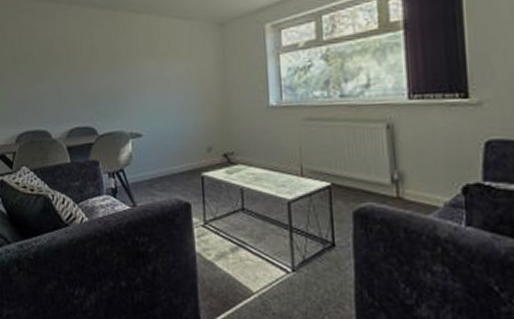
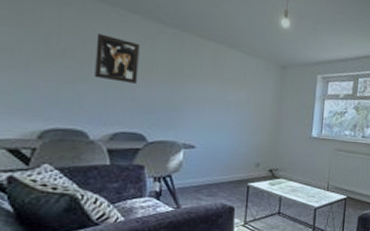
wall art: none [46,32,83,77] -> present [95,33,140,84]

